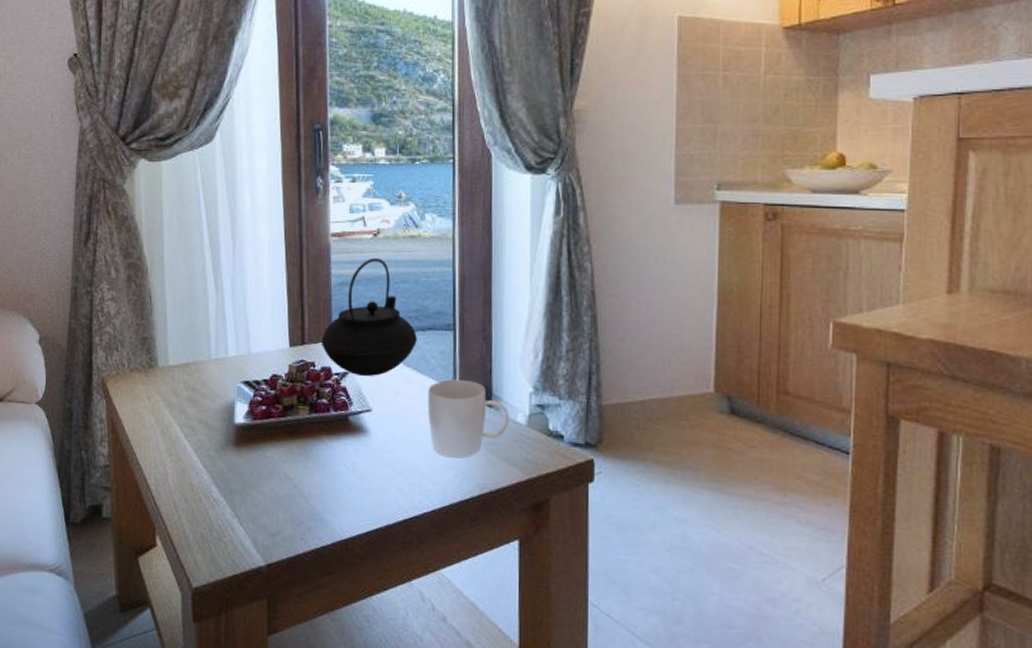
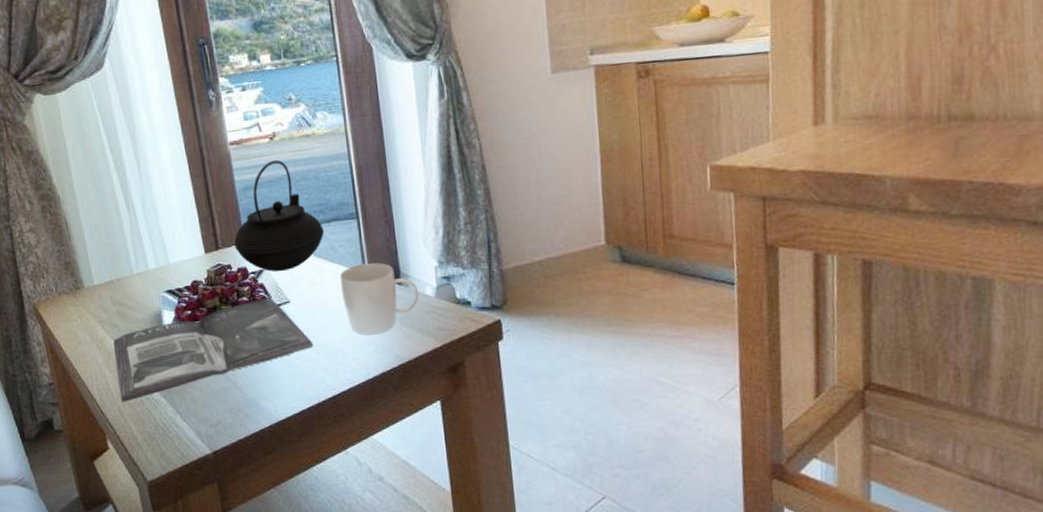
magazine: none [177,403,391,497] -> present [113,298,314,403]

